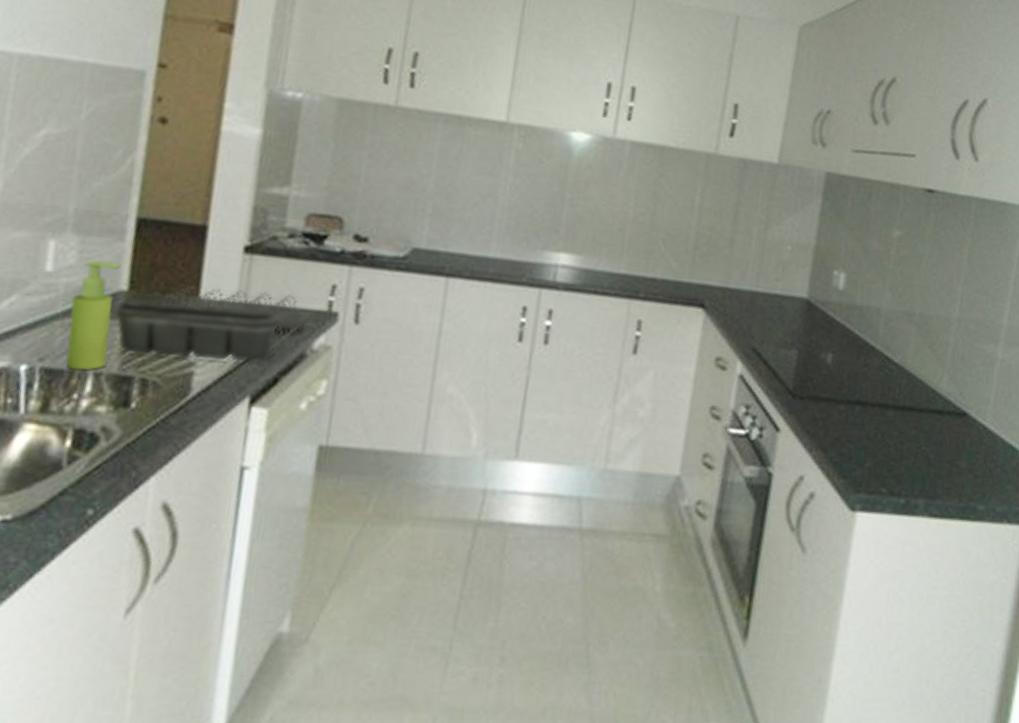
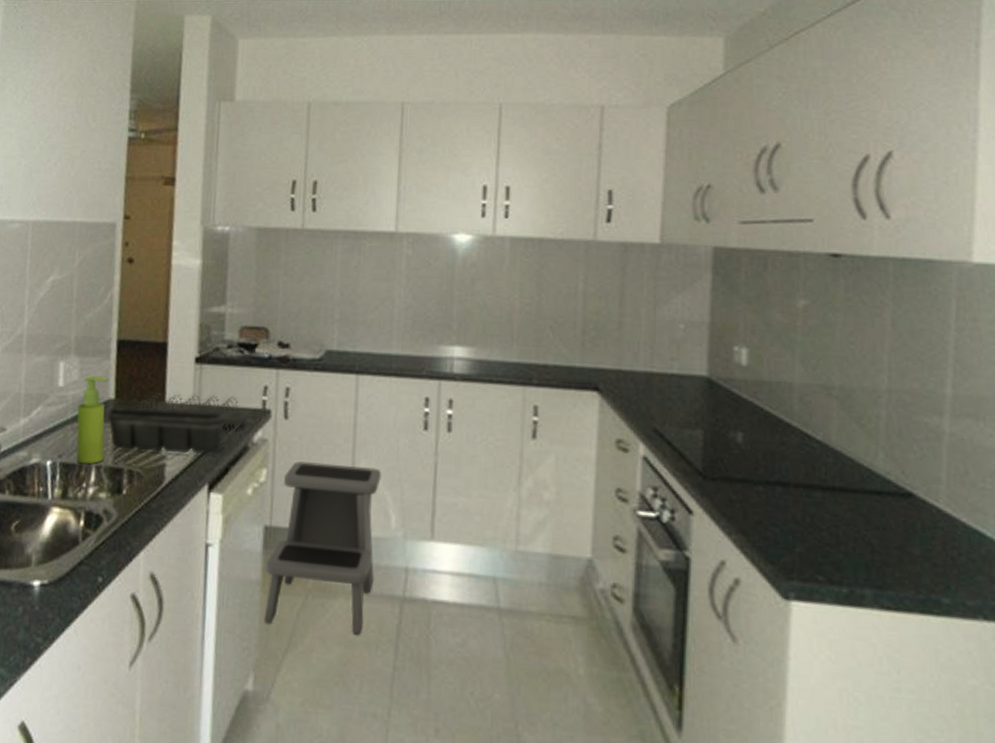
step stool: none [309,372,466,563] -> present [263,461,381,635]

